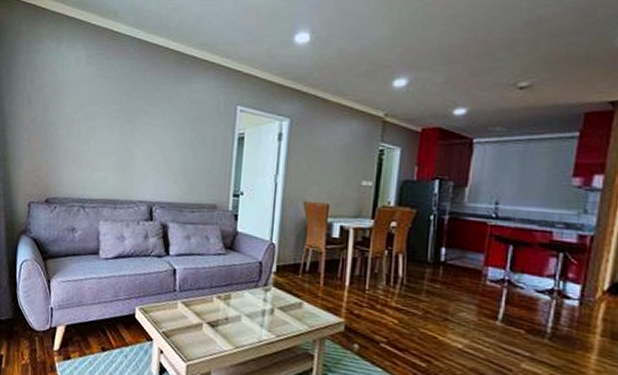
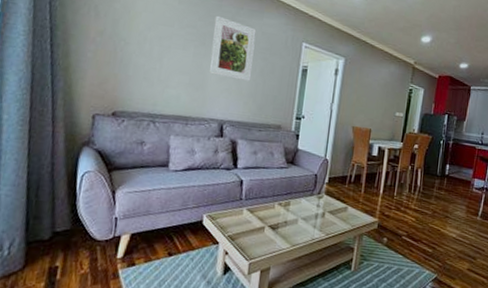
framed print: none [136,87,184,156] -> present [210,15,257,81]

